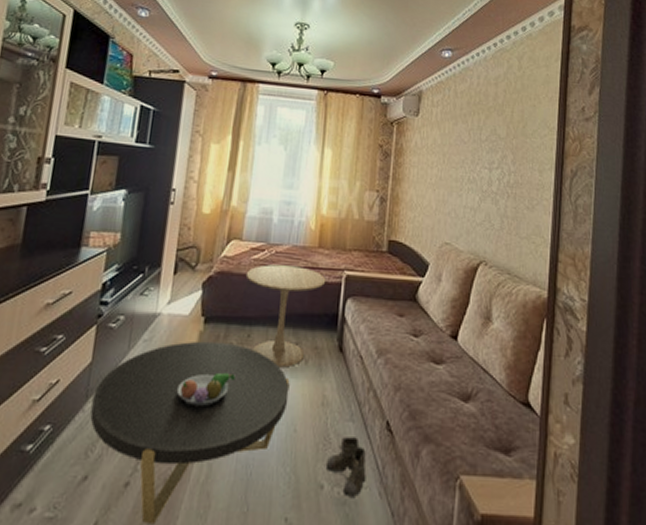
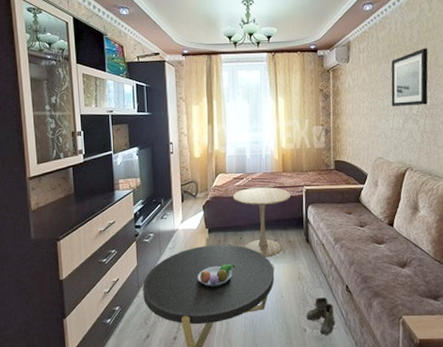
wall art: none [466,111,515,182] -> present [391,48,428,106]

